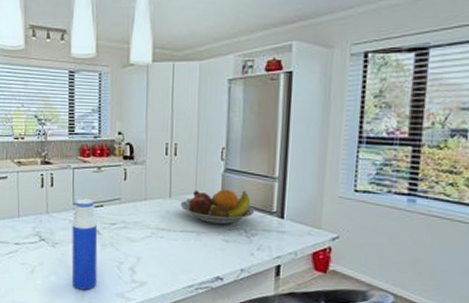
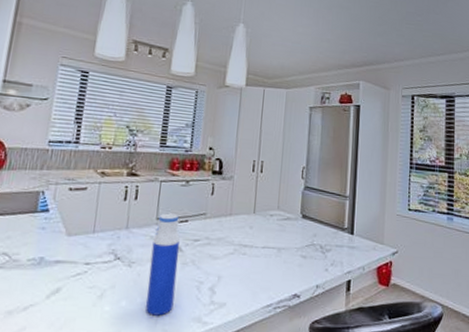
fruit bowl: present [180,189,255,225] -> none [263,206,330,241]

